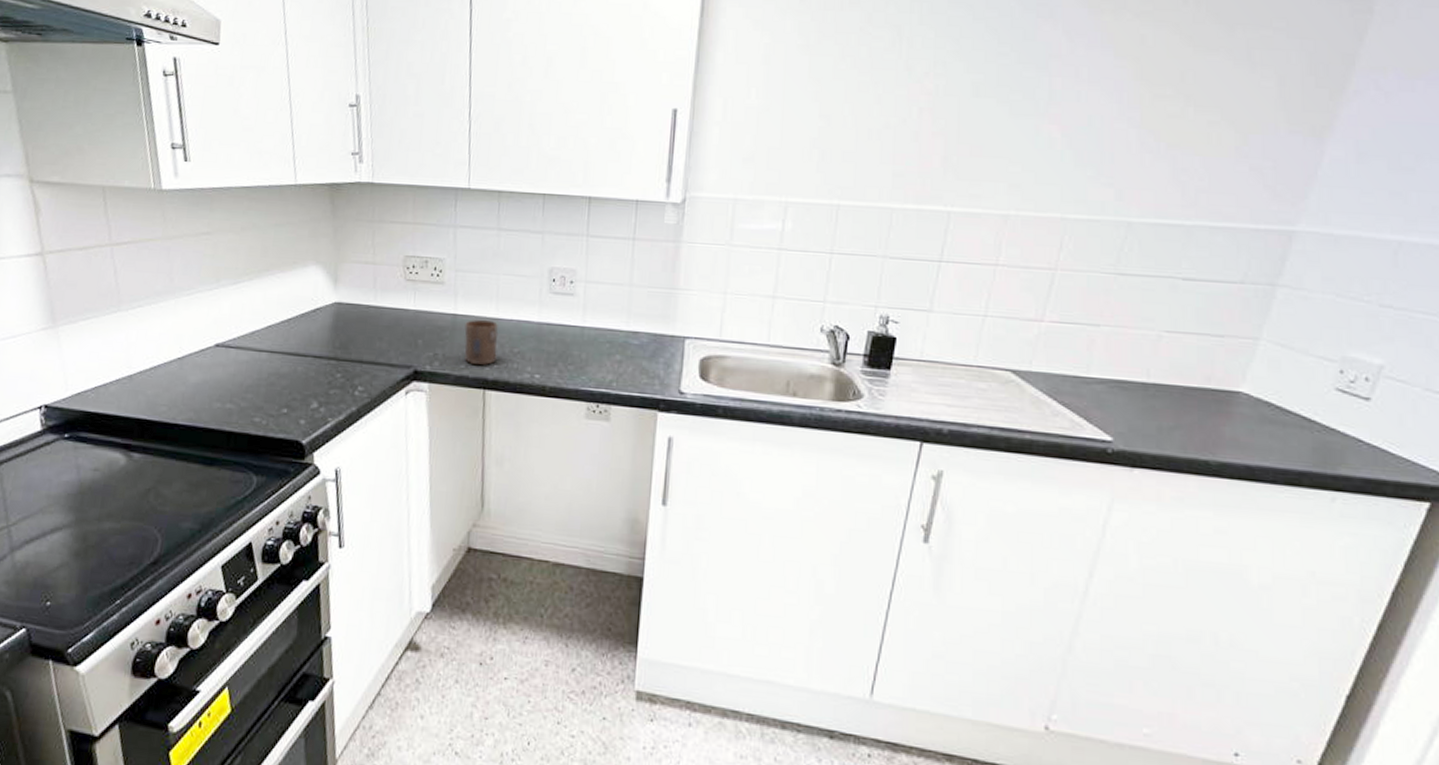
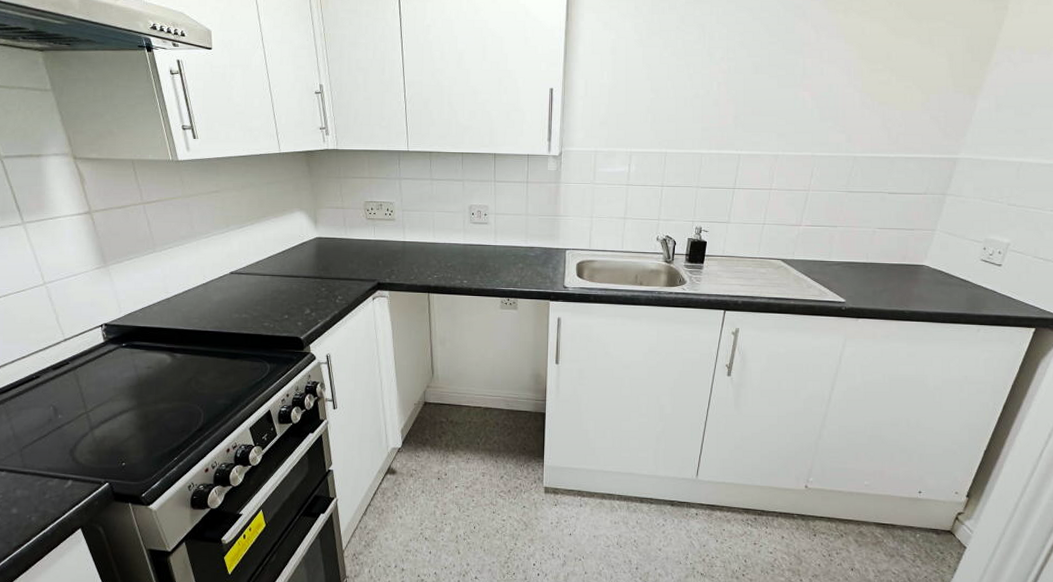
cup: present [464,320,499,365] -> none [412,245,436,276]

